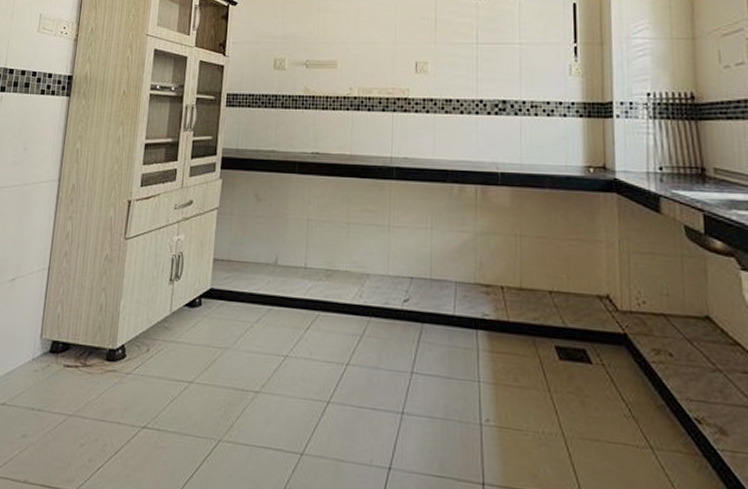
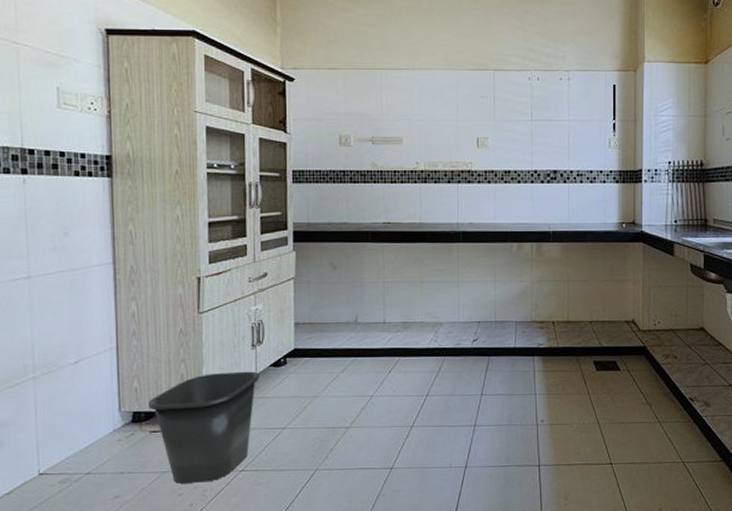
waste bin: none [67,307,174,435] -> present [148,371,260,483]

